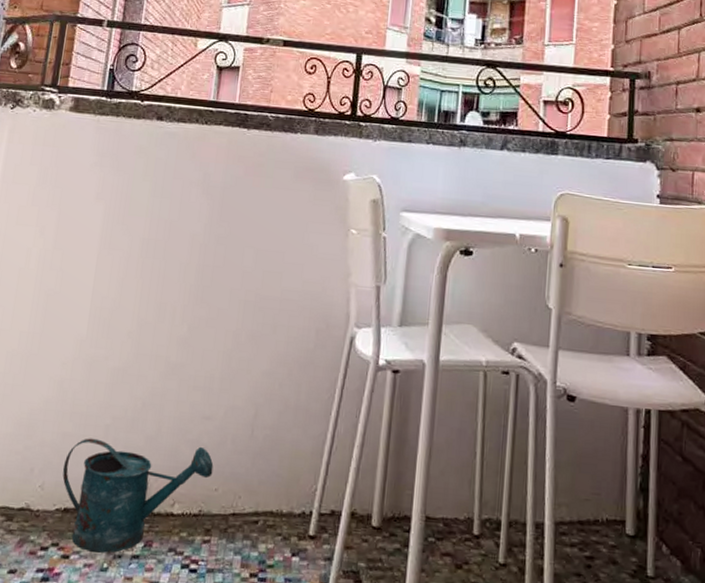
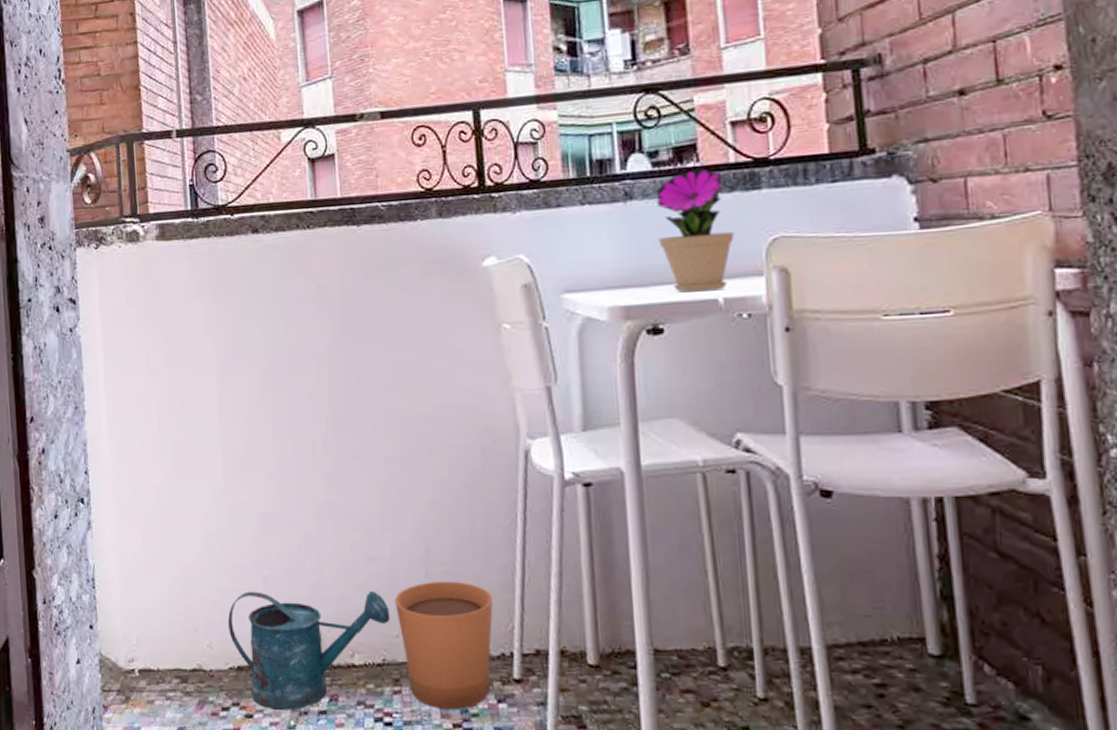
planter: none [218,442,303,561] -> present [395,581,493,710]
flower pot: none [479,131,534,227] -> present [656,167,734,293]

